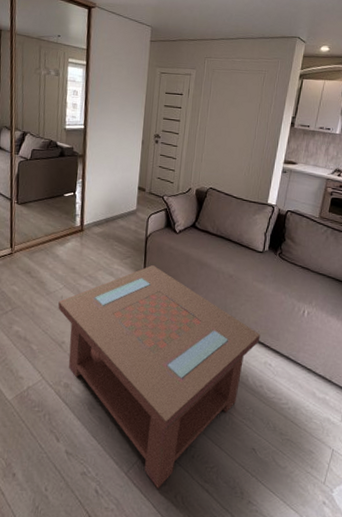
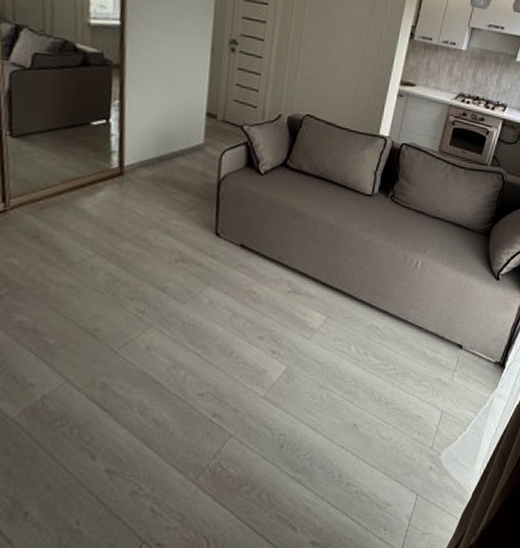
coffee table: present [58,265,261,489] -> none [87,218,366,492]

